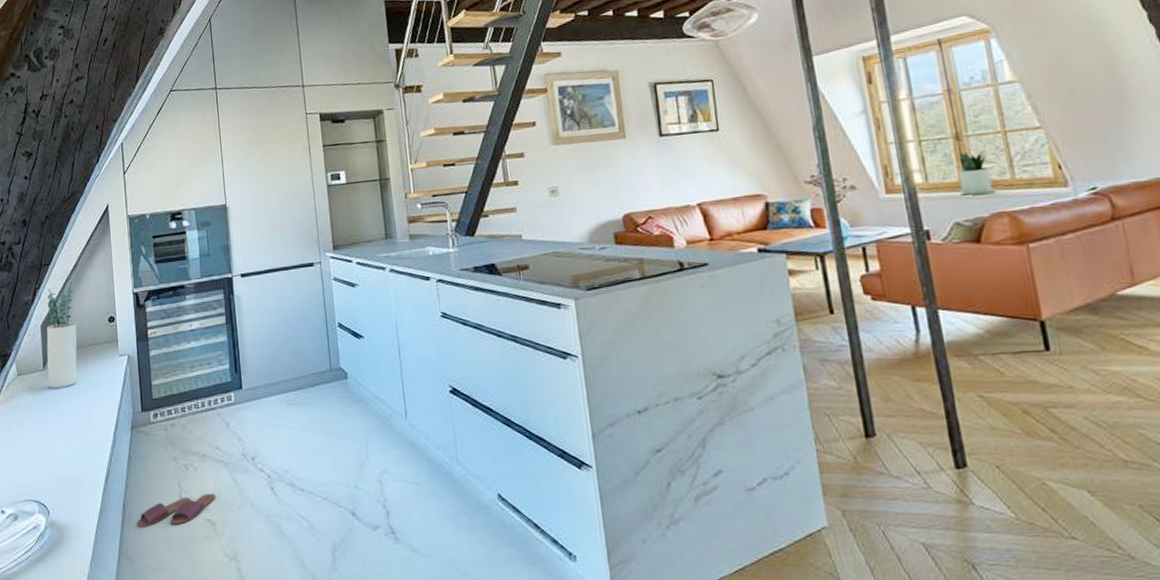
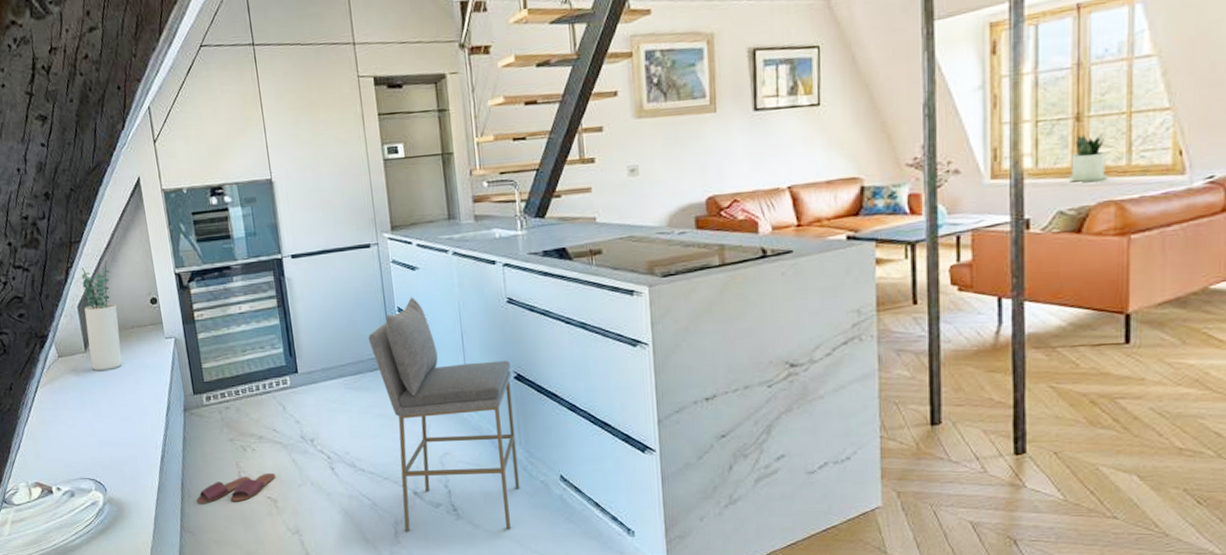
bar stool: none [310,312,458,556] -> present [368,296,520,531]

